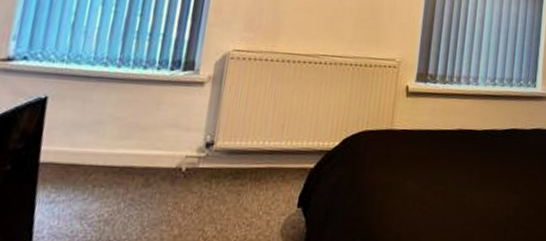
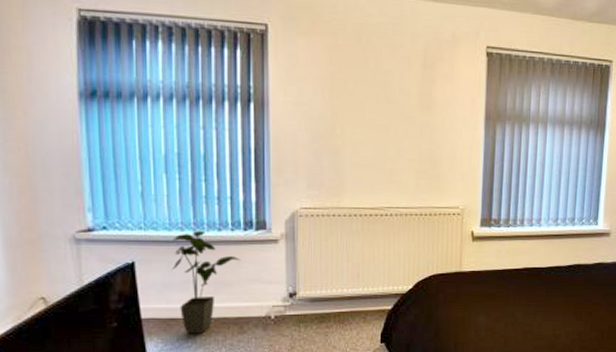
house plant: none [83,66,162,185] -> present [171,230,242,334]

